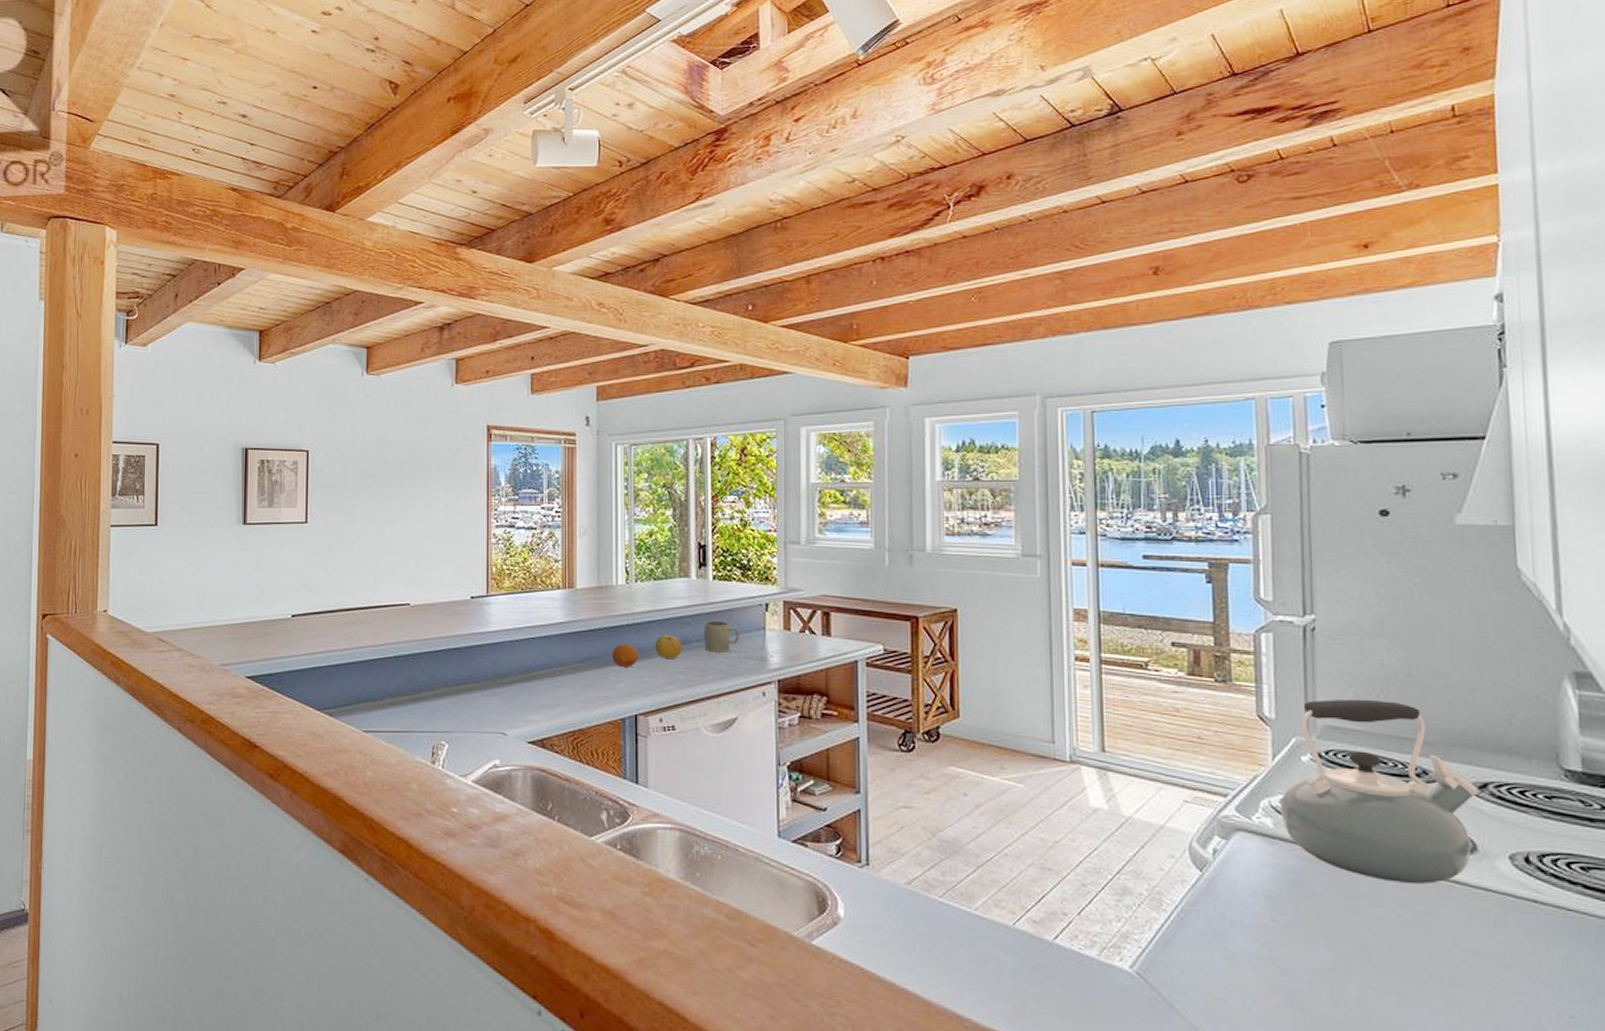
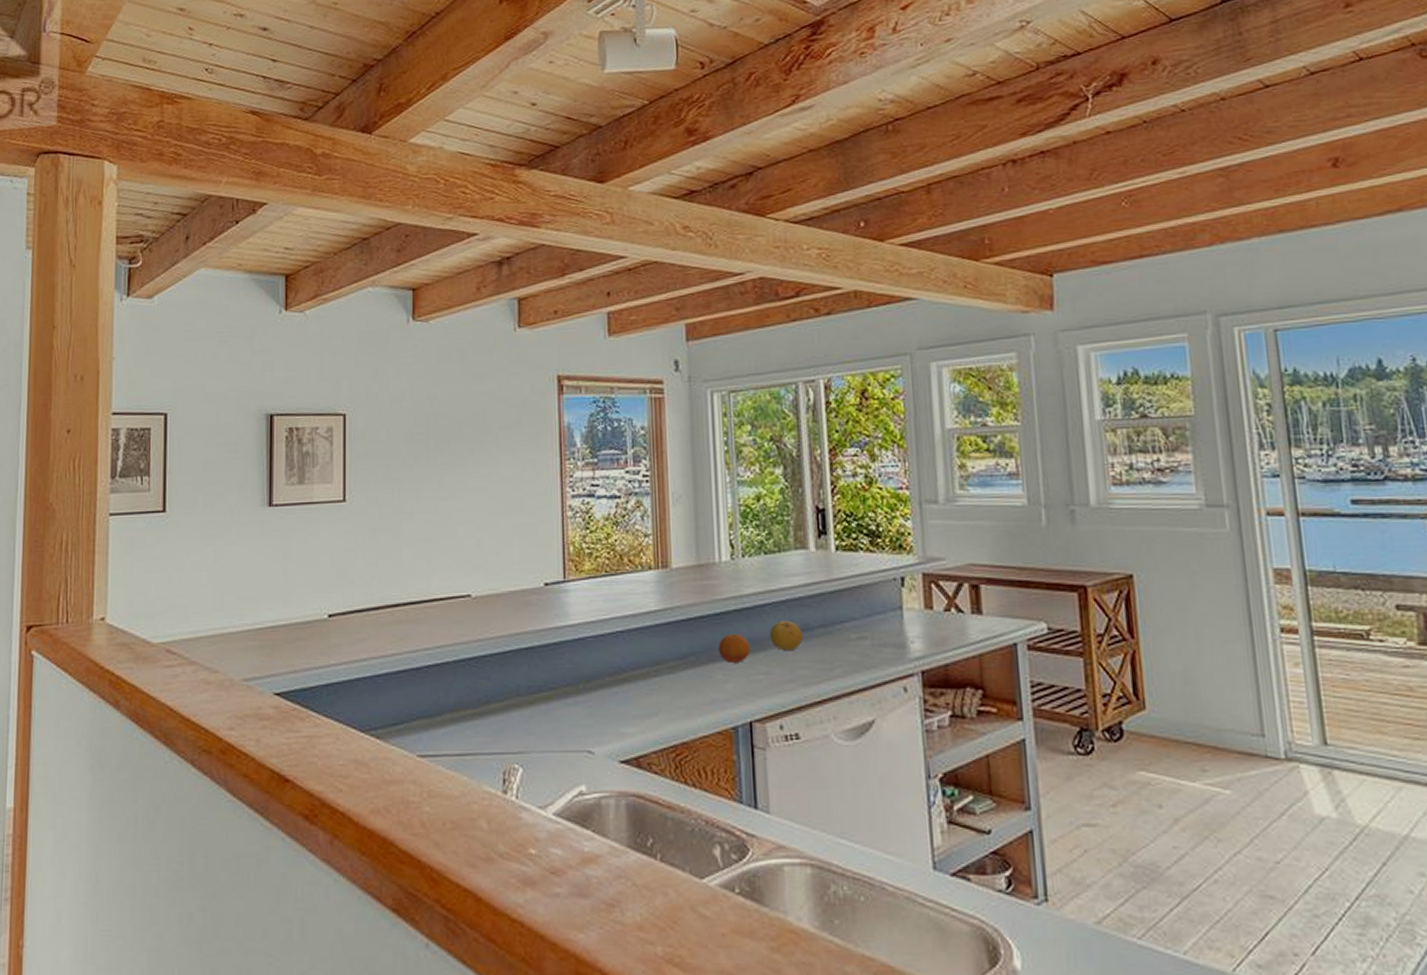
mug: present [704,620,740,652] -> none [828,600,873,640]

